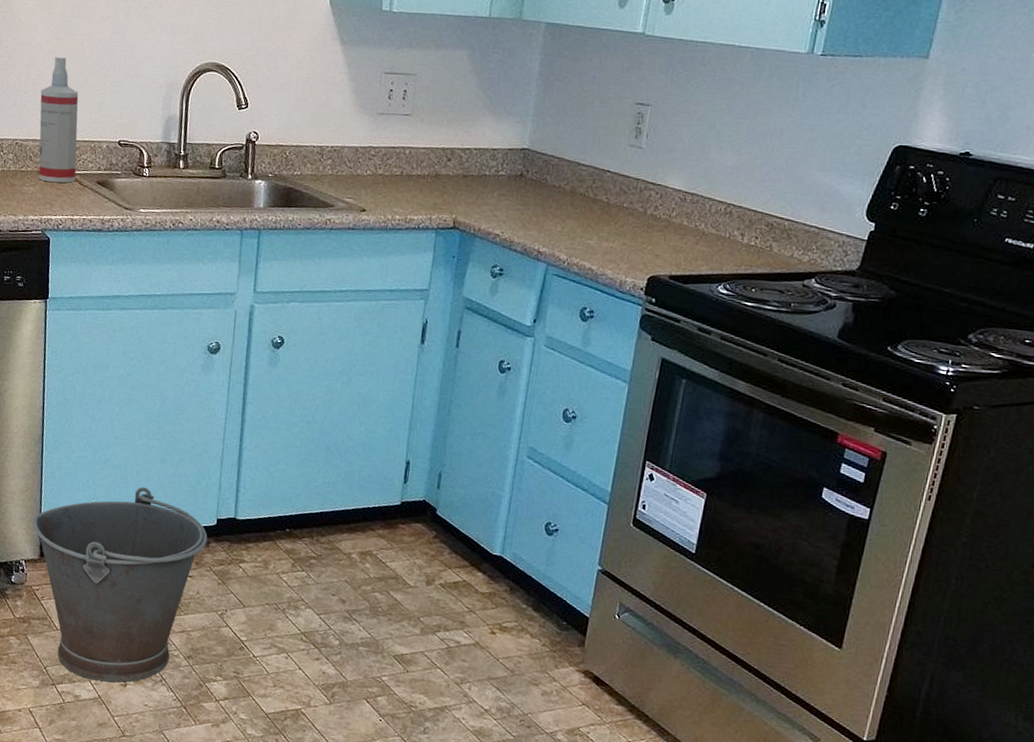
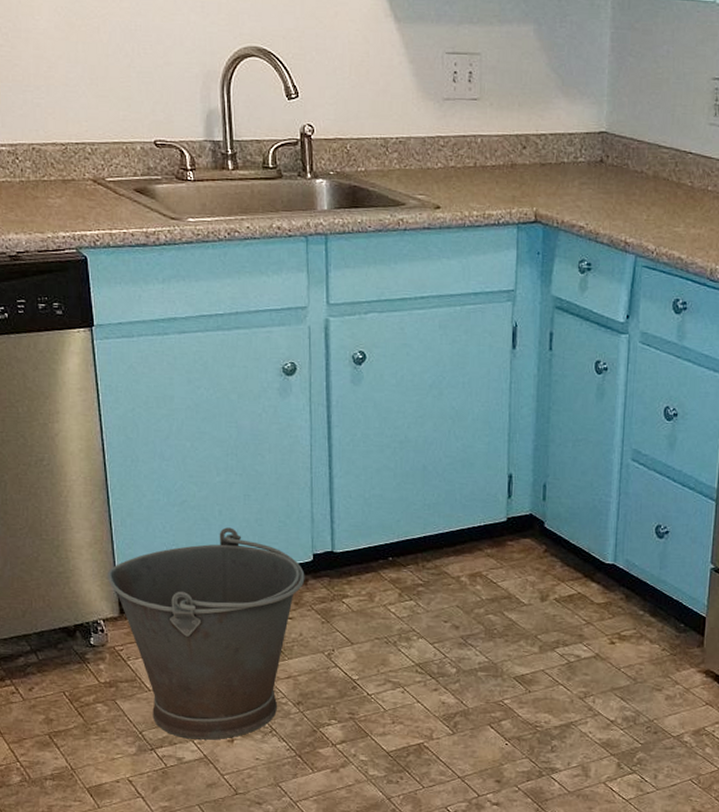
spray bottle: present [38,57,79,183] -> none [55,45,110,193]

